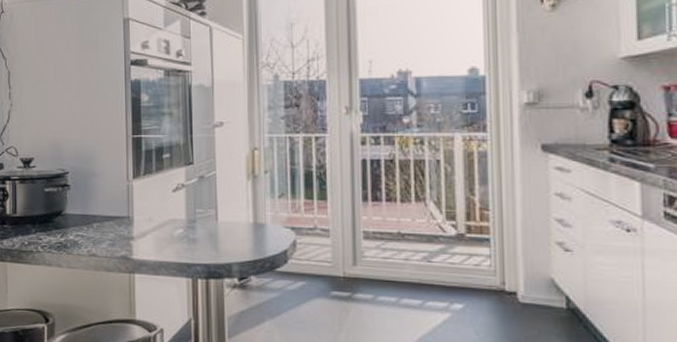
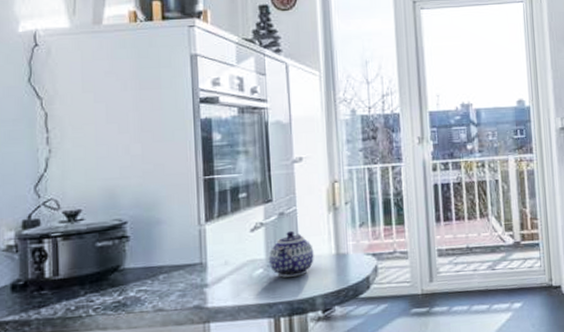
teapot: none [189,194,232,241] -> present [269,230,314,278]

